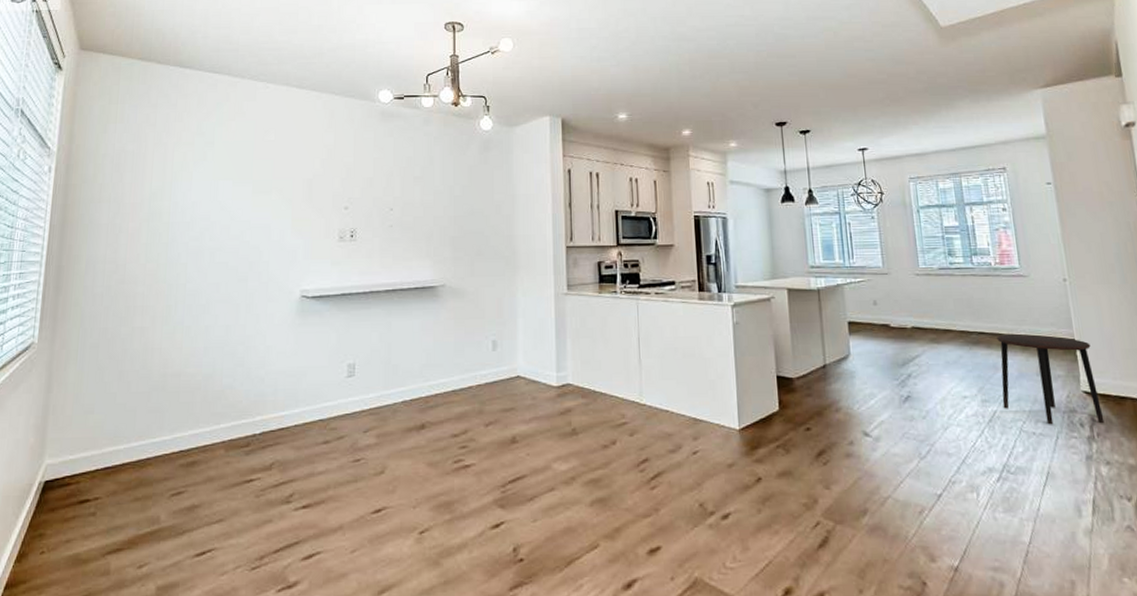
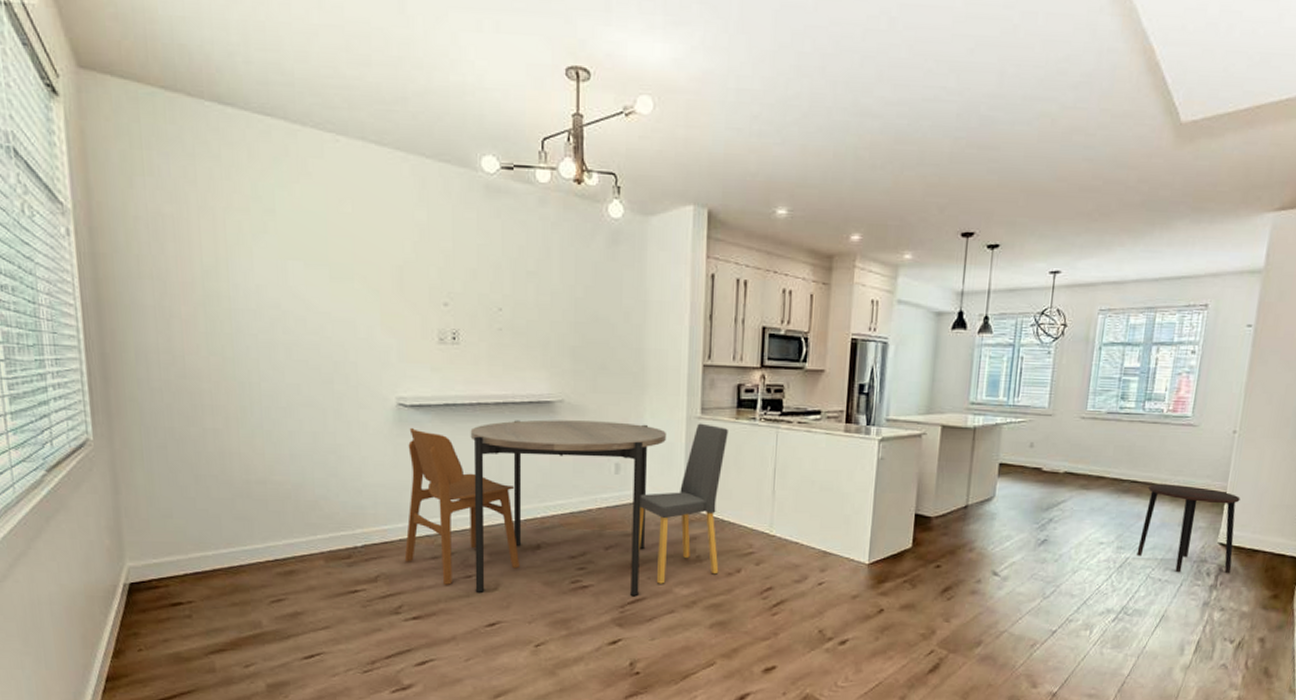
dining chair: none [298,317,405,470] -> present [404,428,519,585]
dining table: none [363,302,537,477] -> present [470,419,666,597]
dining chair: none [516,299,595,460] -> present [638,423,728,584]

